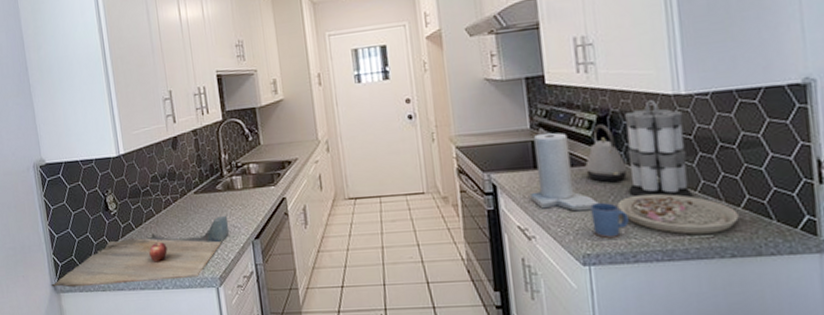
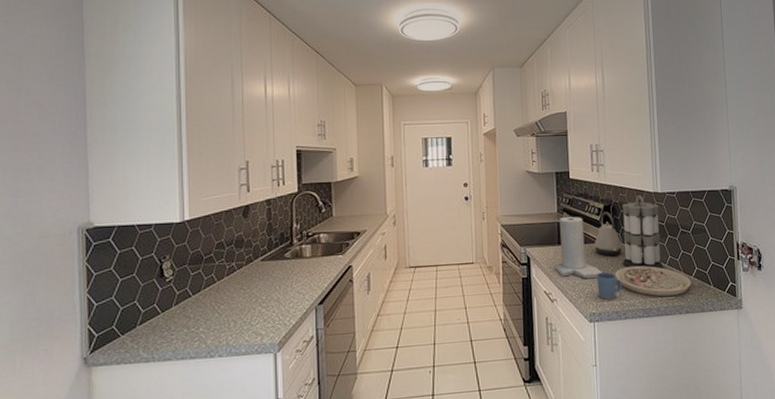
cutting board: present [50,215,230,288] -> none [80,282,294,361]

